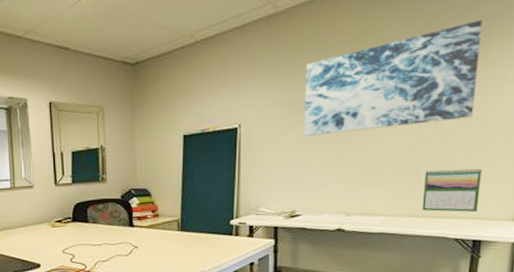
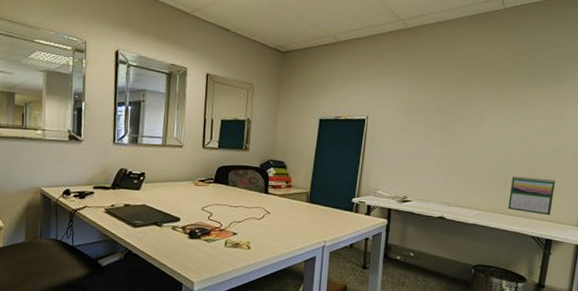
wall art: present [304,20,483,136] -> none [419,60,562,138]

